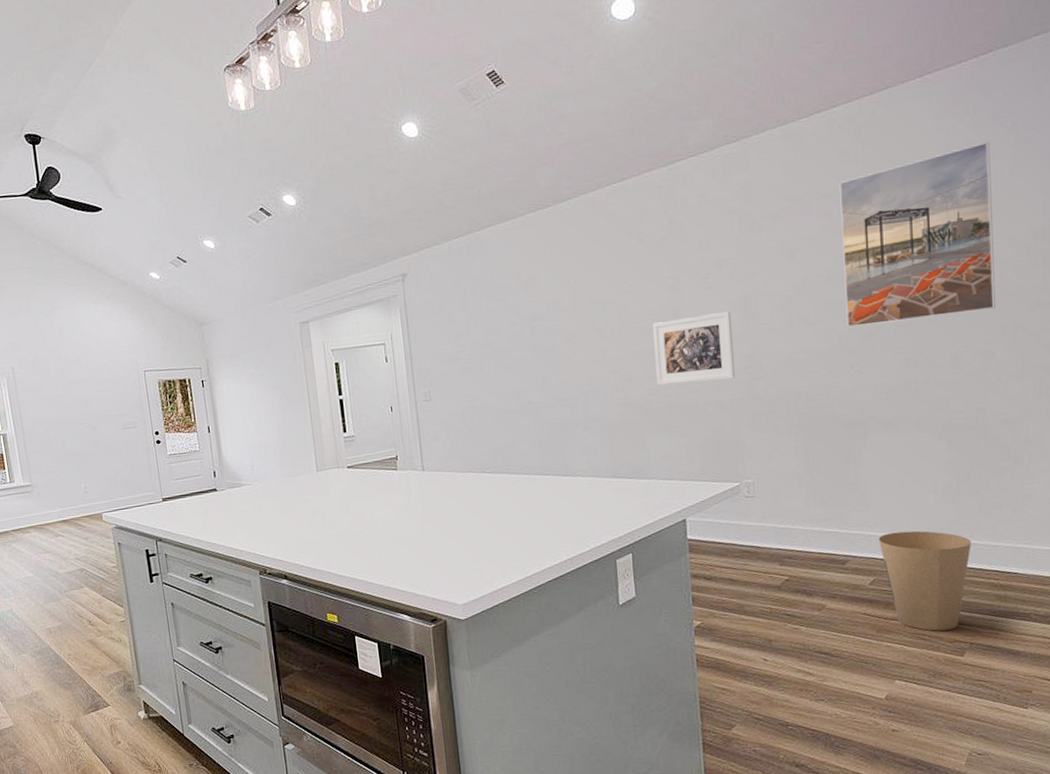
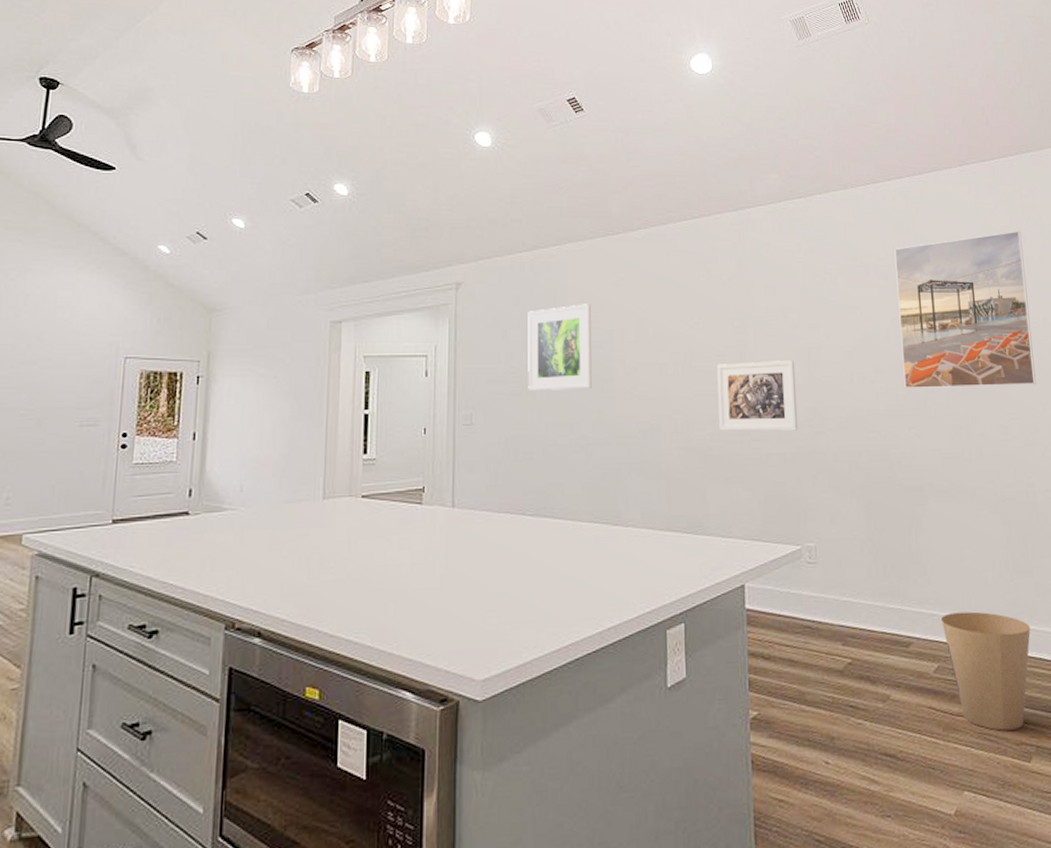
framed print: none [469,279,534,366] -> present [528,304,592,391]

